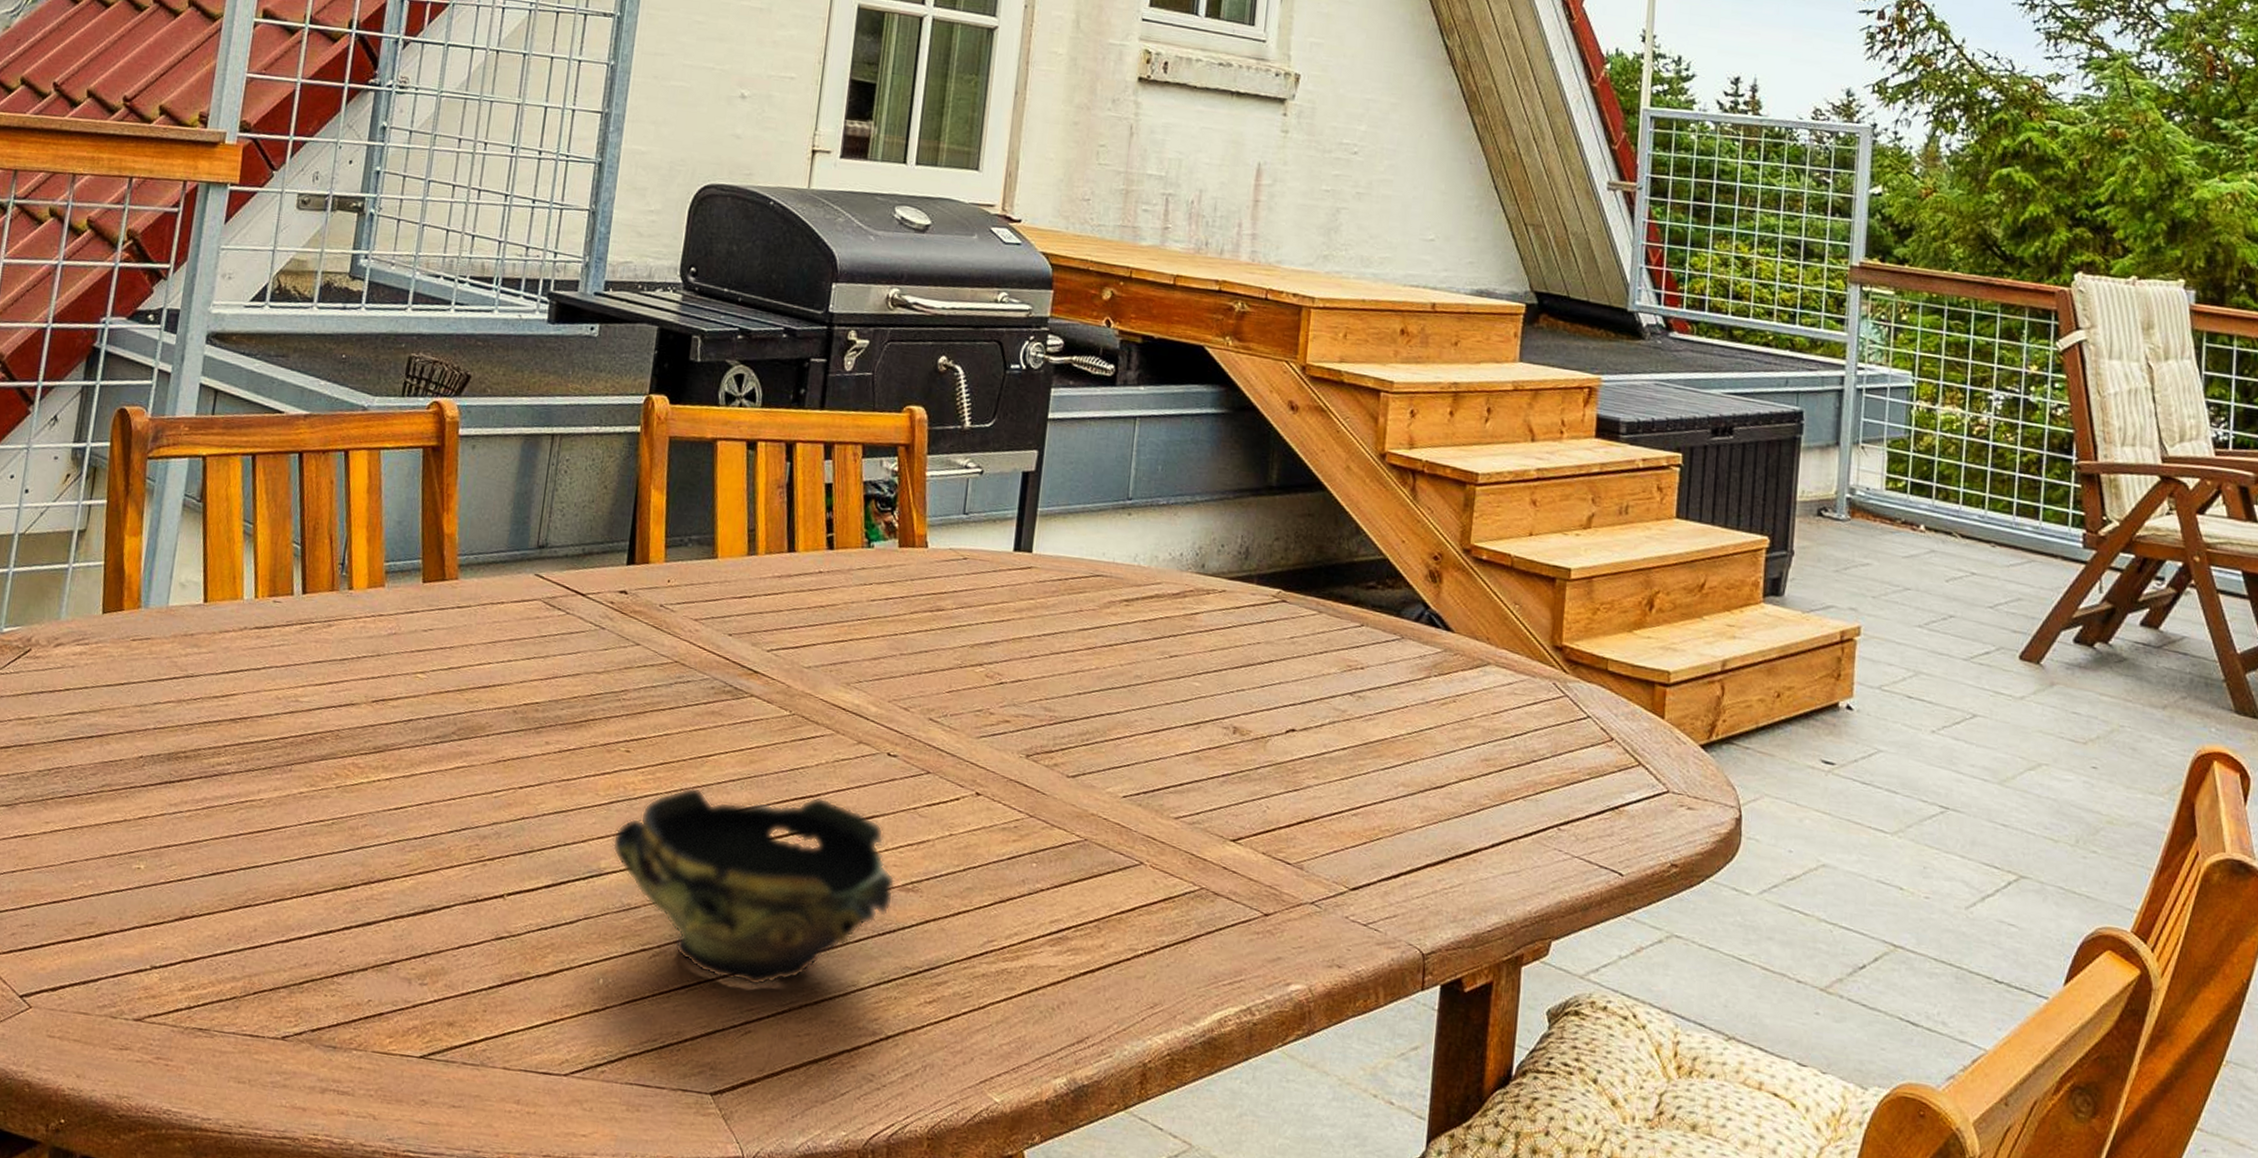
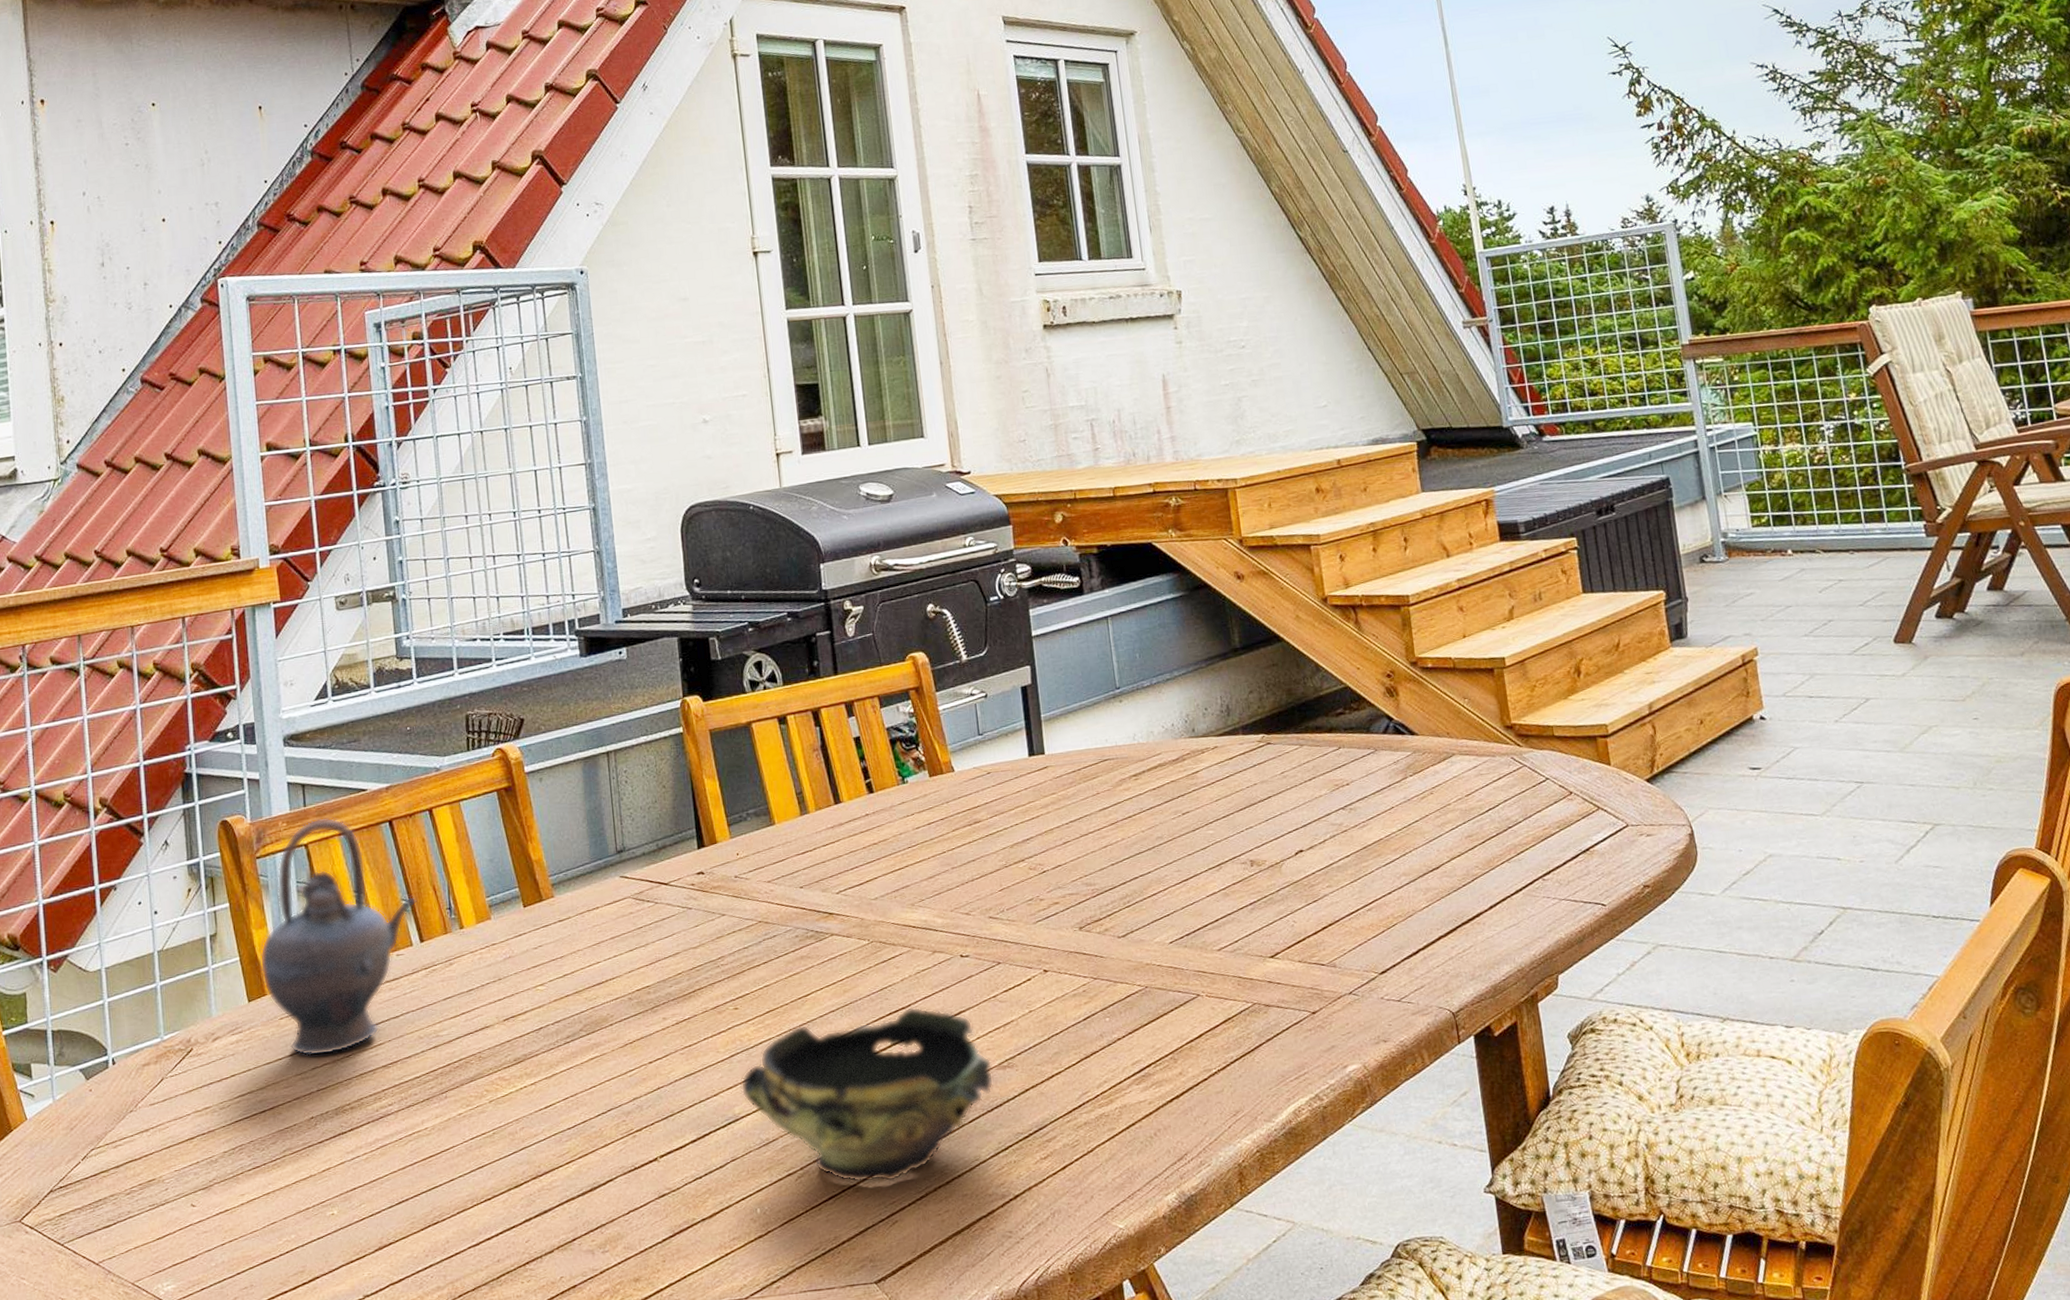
teapot: none [123,430,309,693] -> present [259,817,417,1057]

